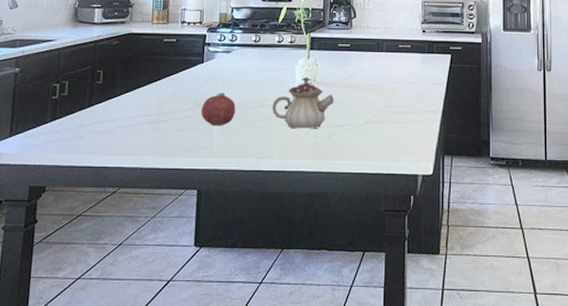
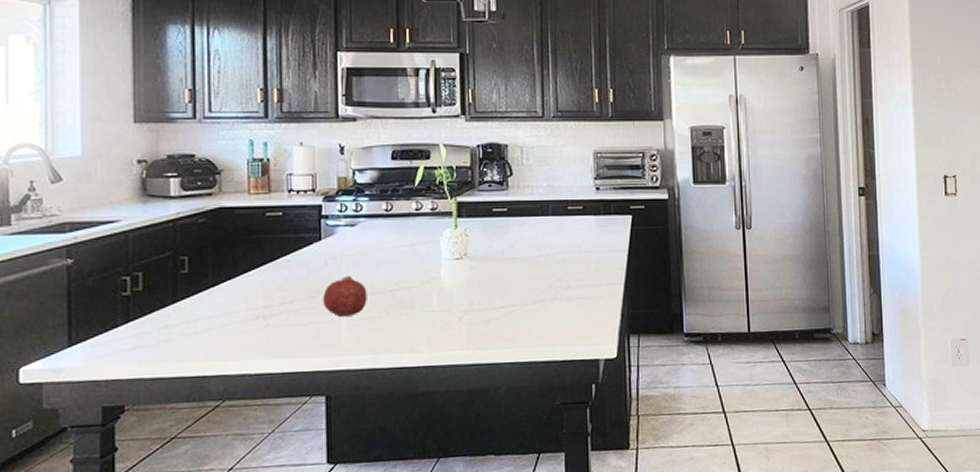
teapot: present [272,77,334,129] -> none [414,250,491,314]

